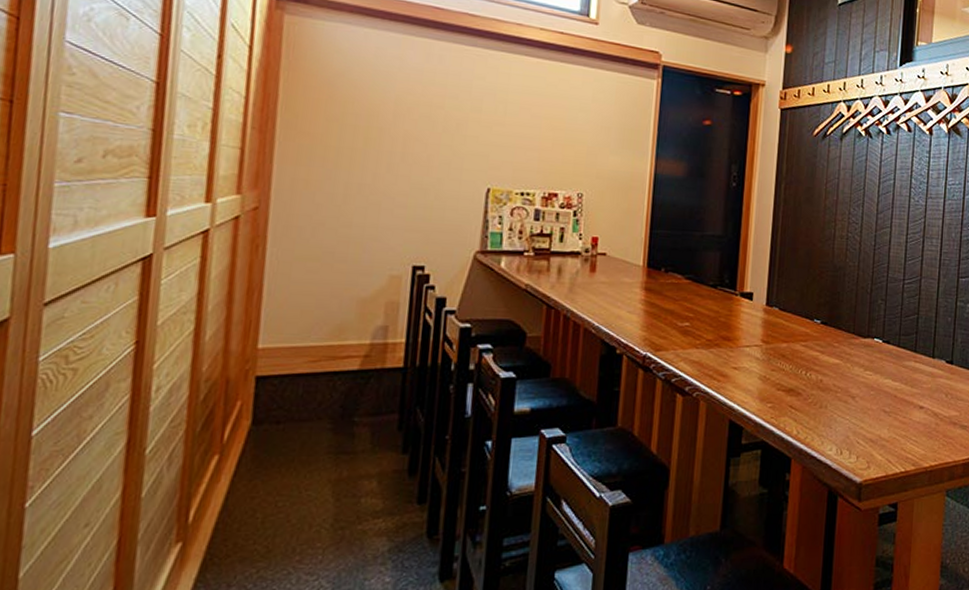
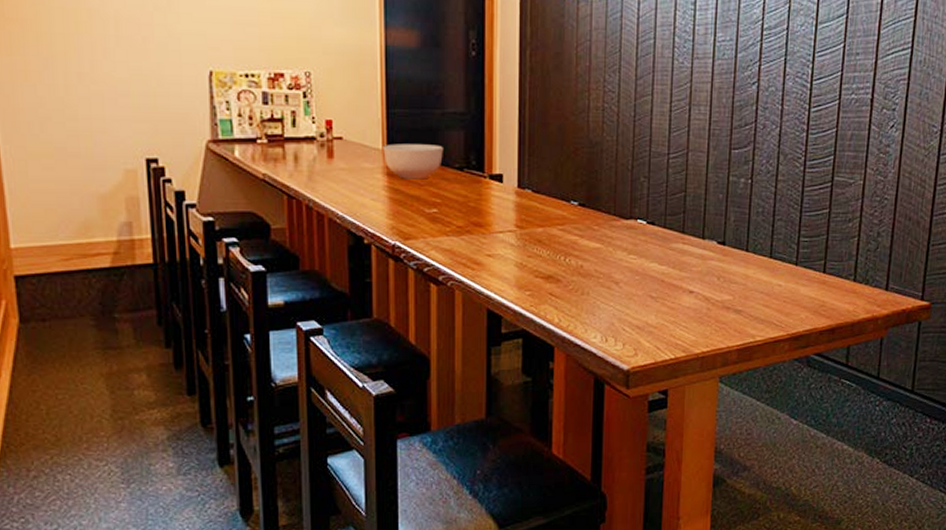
bowl: none [643,261,700,295] -> present [383,144,443,180]

